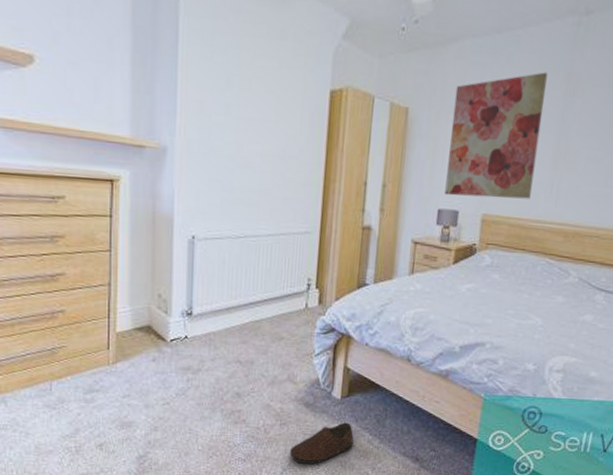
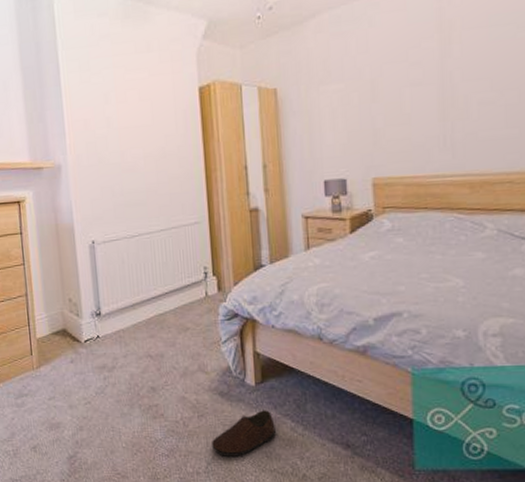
wall art: present [444,72,548,199] -> none [321,26,422,166]

